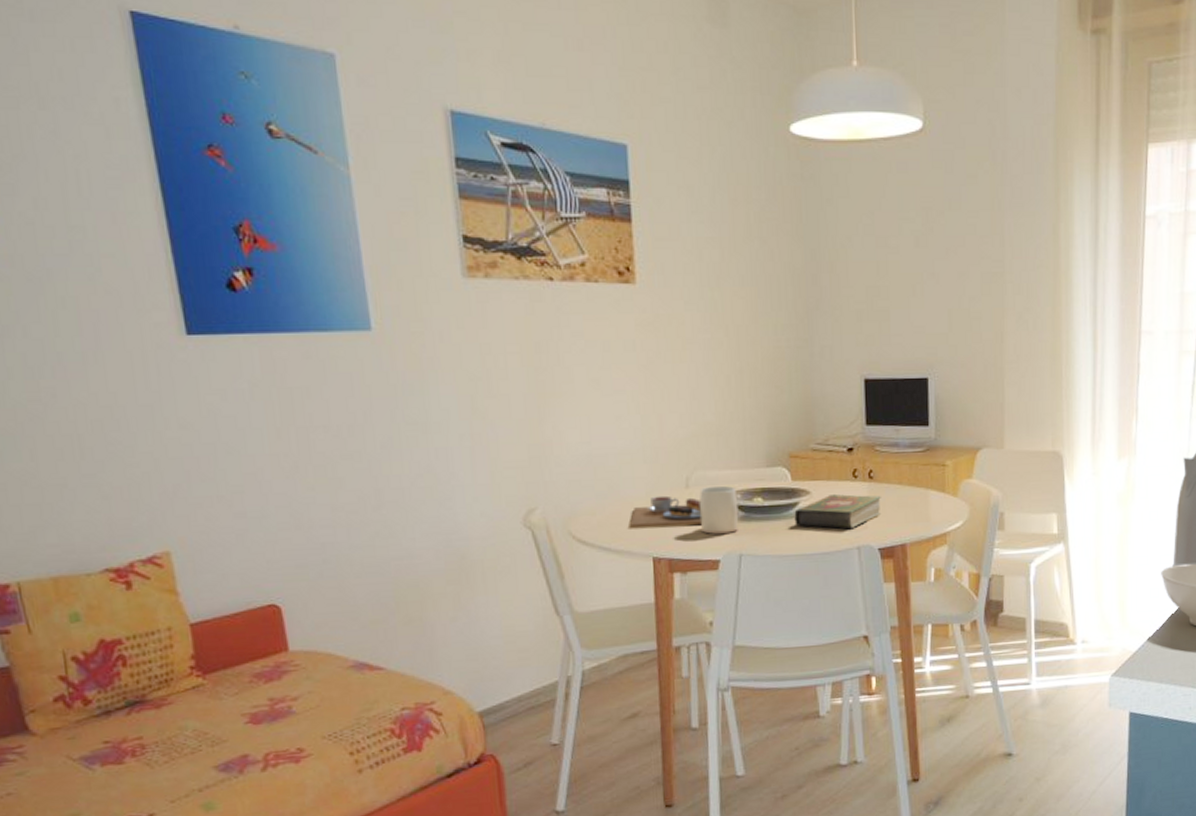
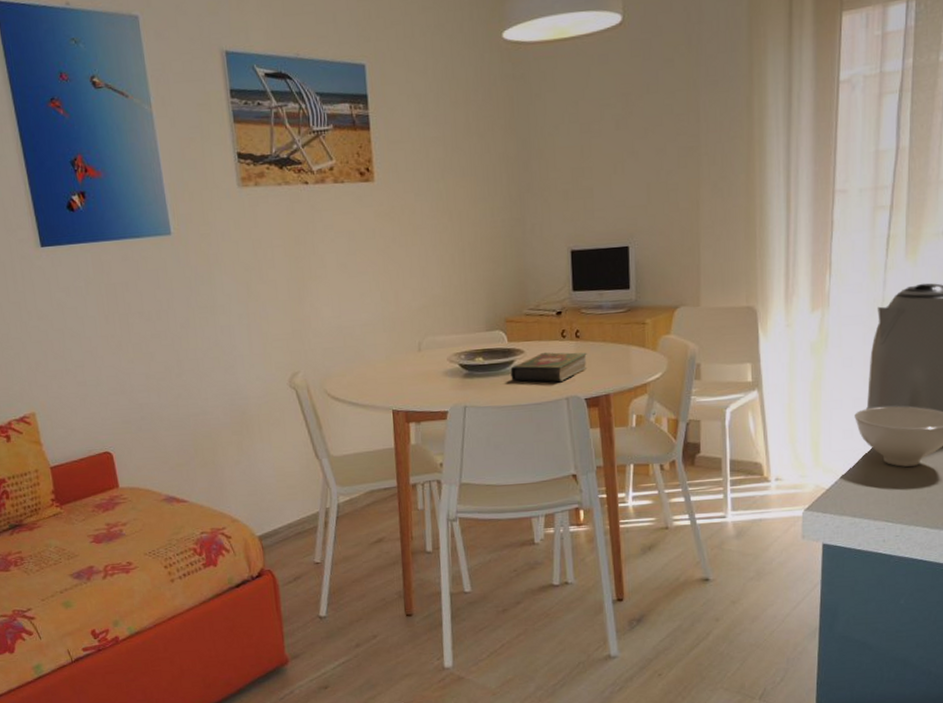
place setting: present [630,495,703,528] -> none [373,358,433,386]
mug: present [699,485,739,534] -> none [429,348,463,390]

